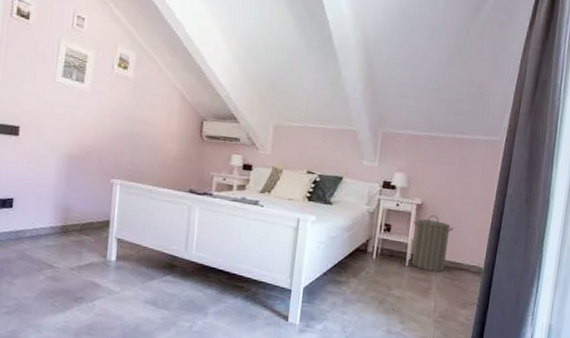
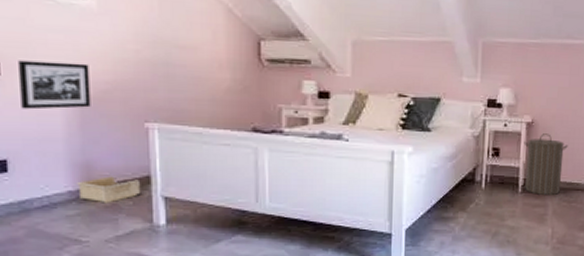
picture frame: none [29,126,79,164] -> present [18,60,91,110]
storage bin: none [58,218,102,239] -> present [77,176,141,204]

